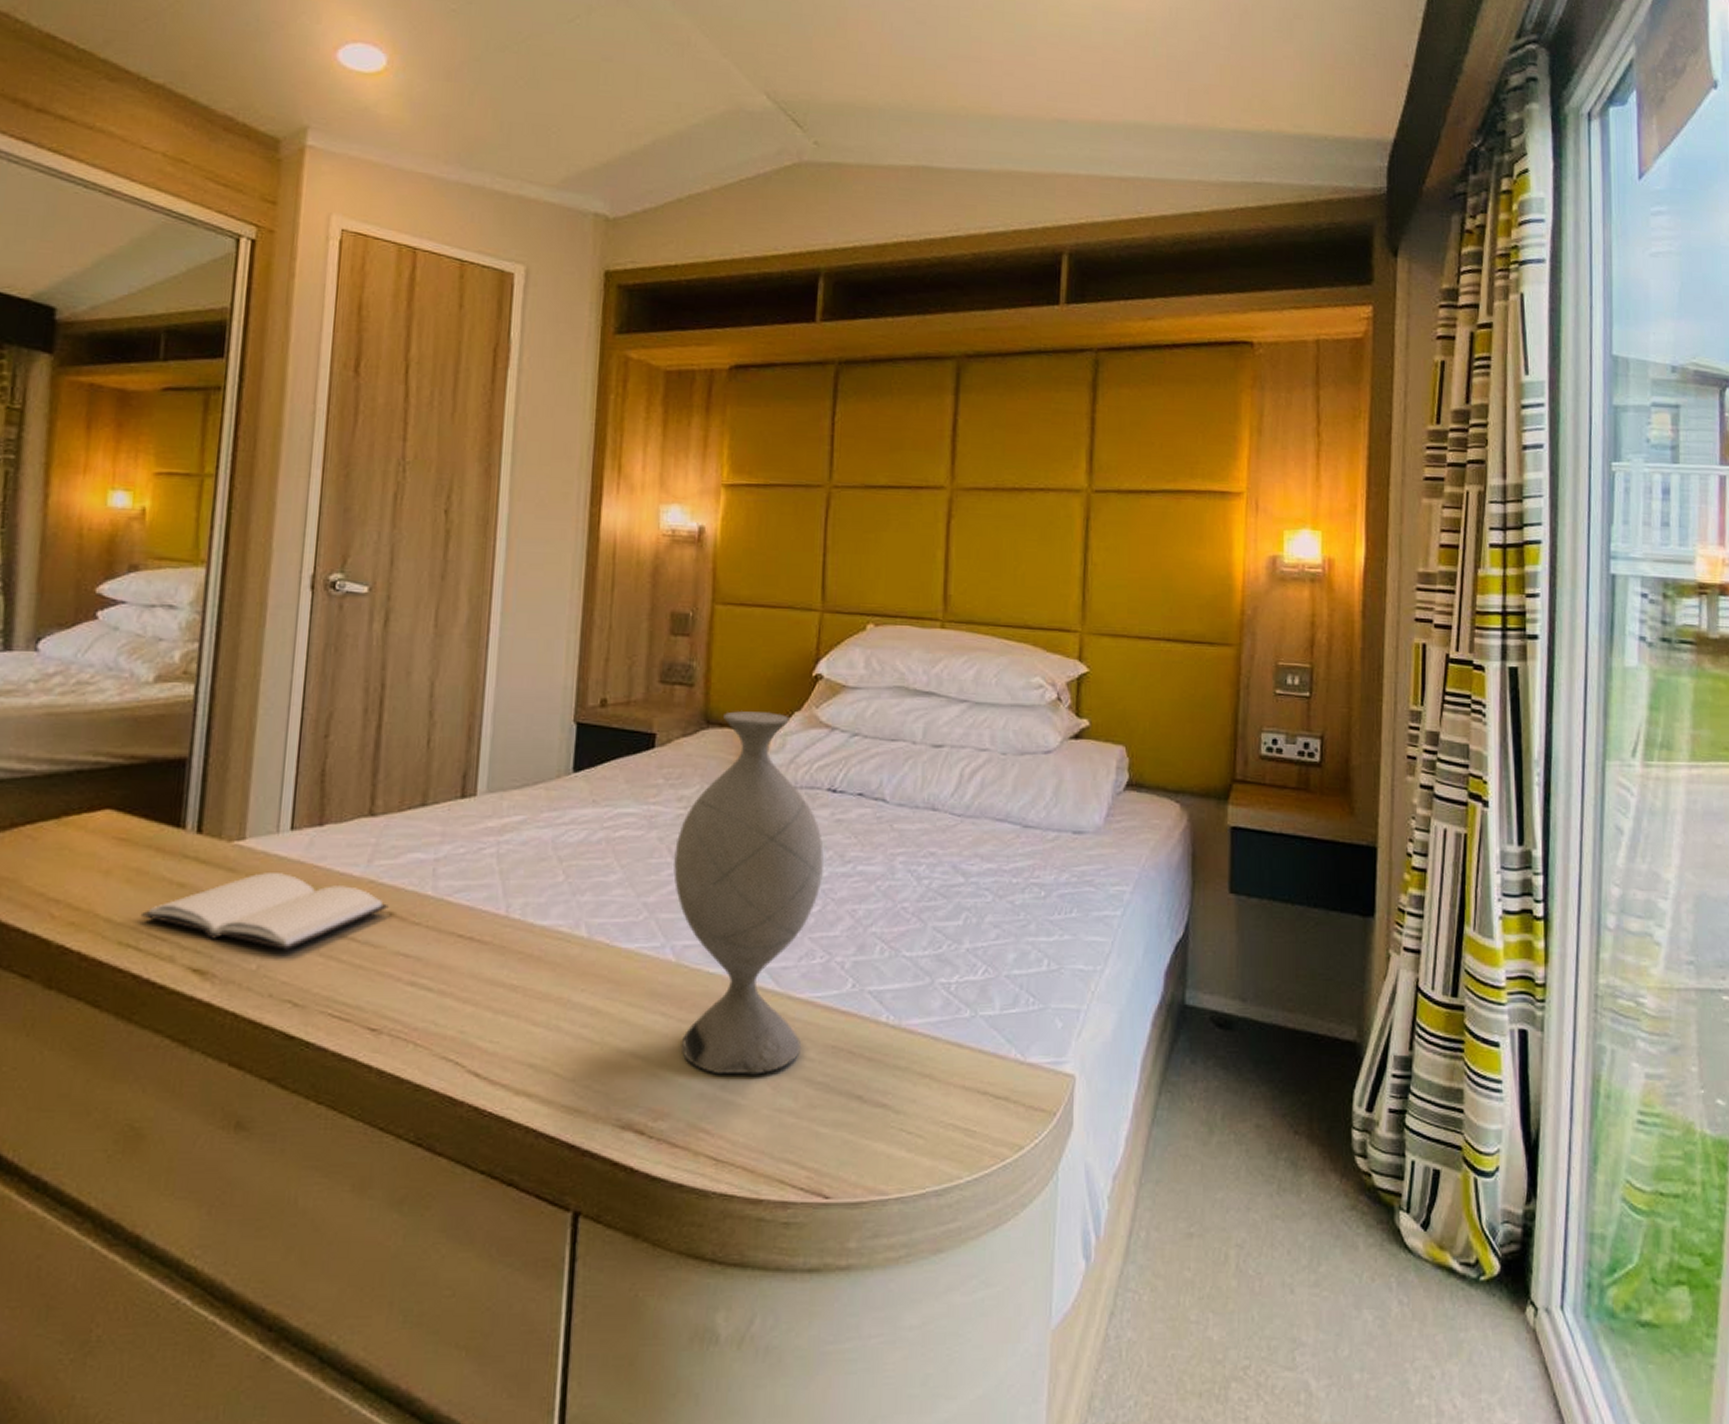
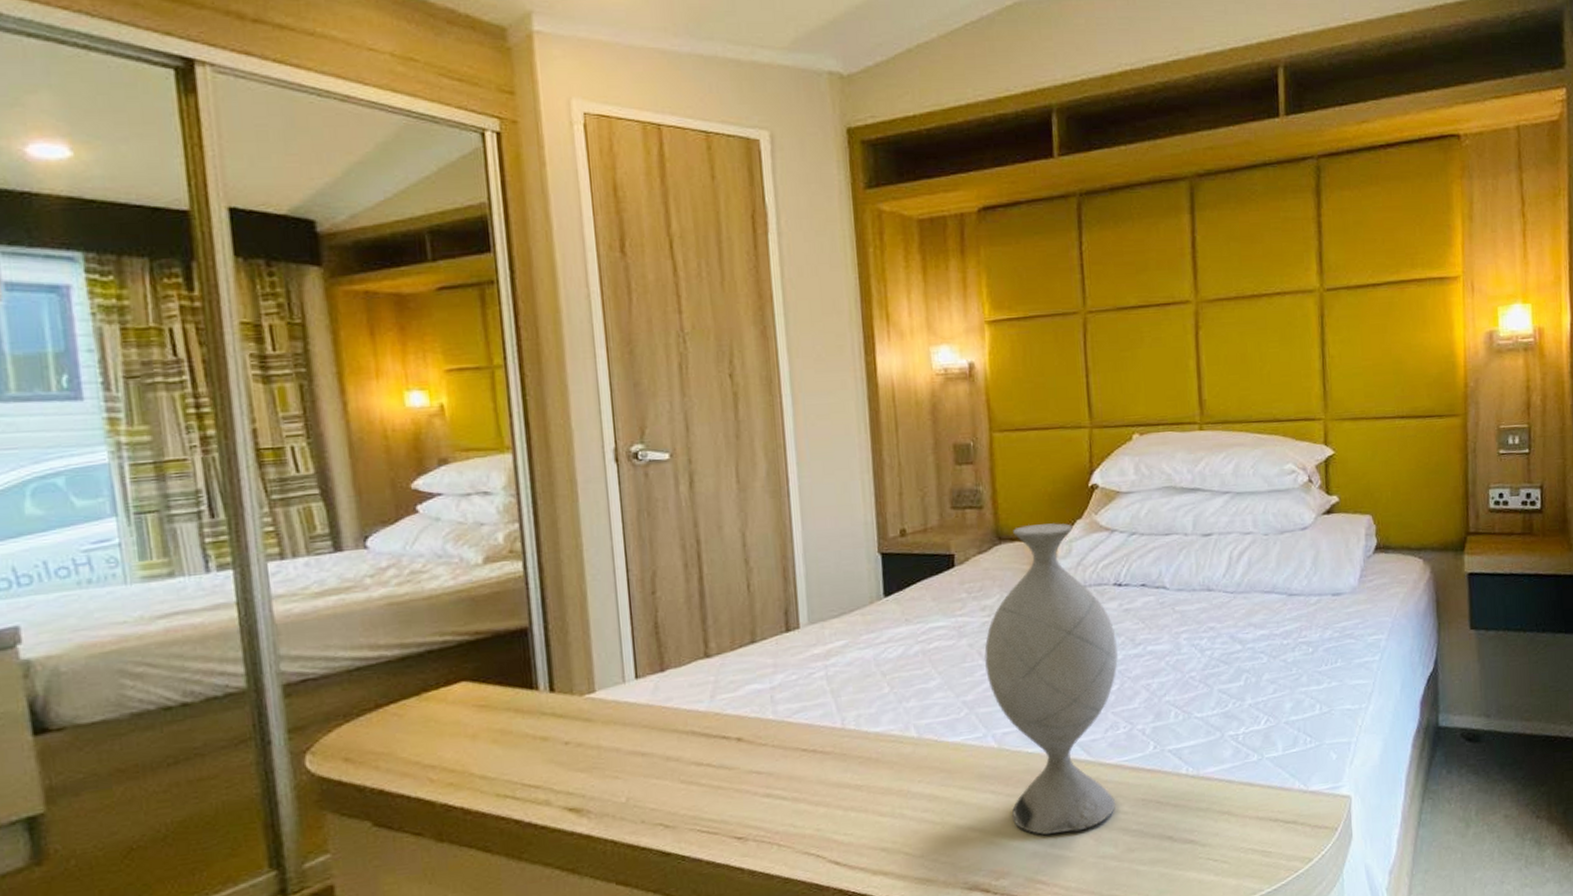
book: present [140,873,389,950] -> none [511,716,736,782]

